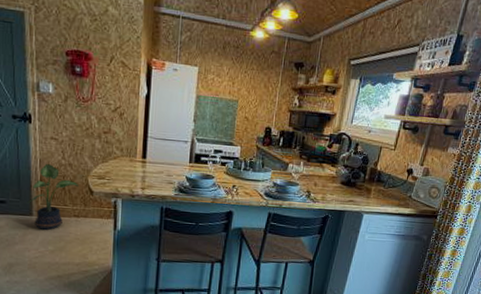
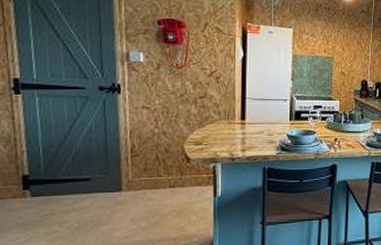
potted plant: present [27,164,78,230] -> none [116,135,173,205]

